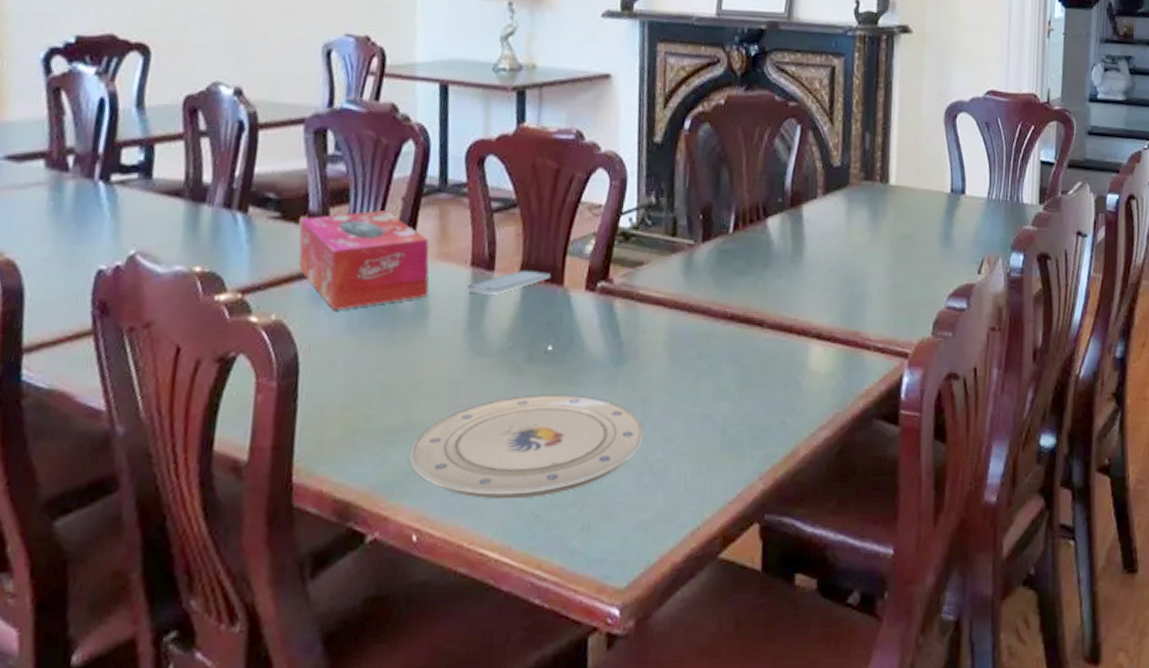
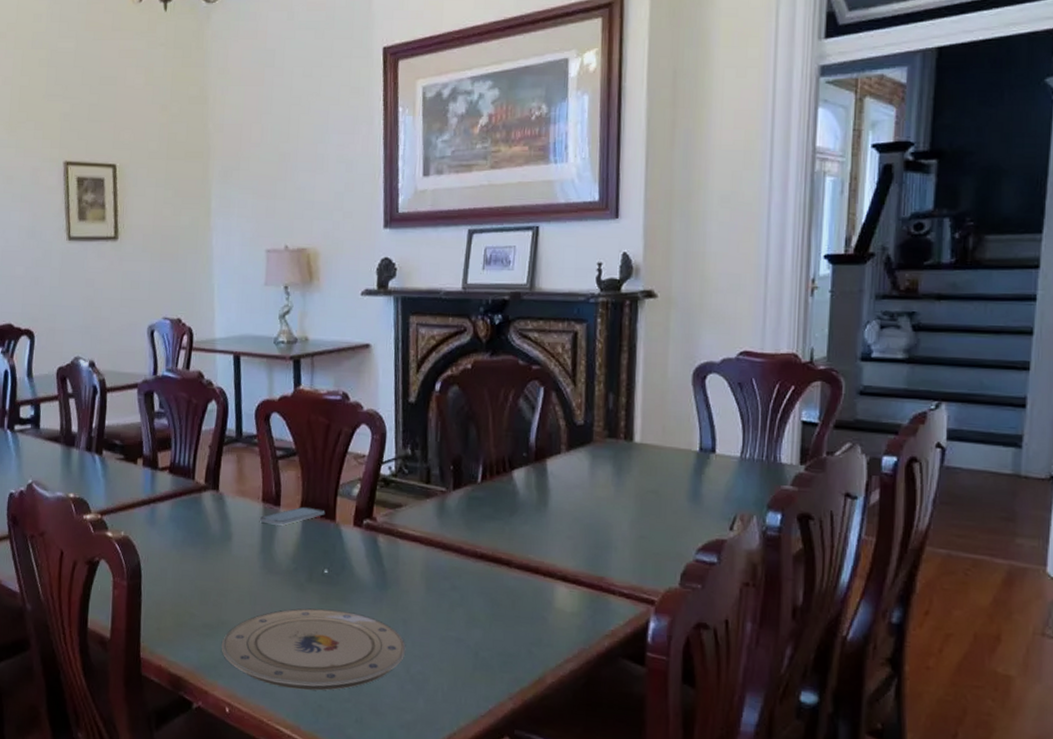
tissue box: present [299,210,429,311] -> none [137,455,231,531]

